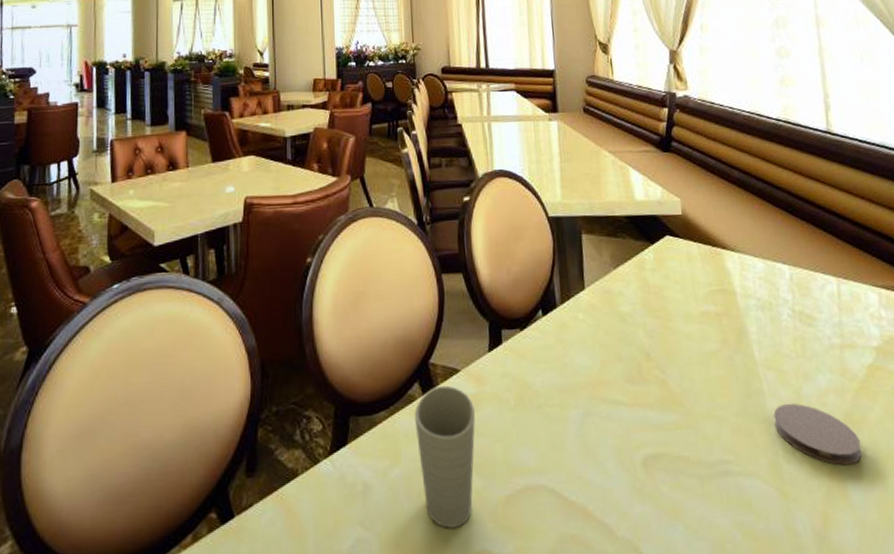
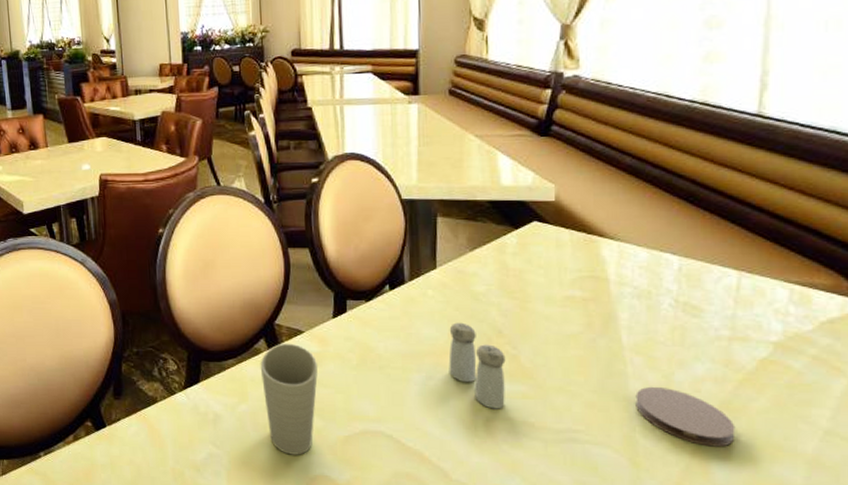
salt and pepper shaker: none [601,347,660,445] -> present [448,322,506,409]

